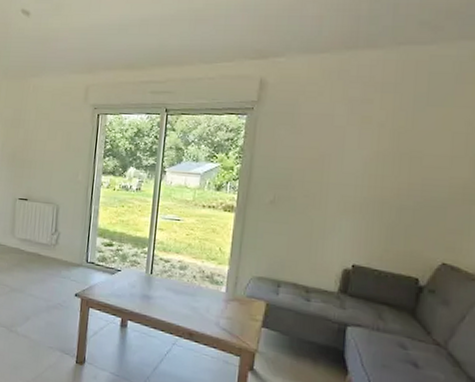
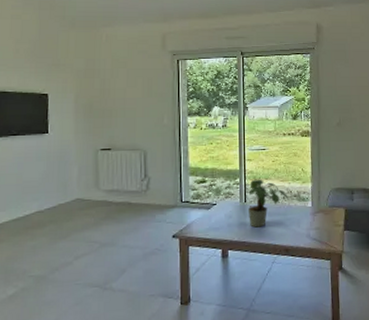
potted plant: none [152,251,201,304] -> present [247,179,290,228]

